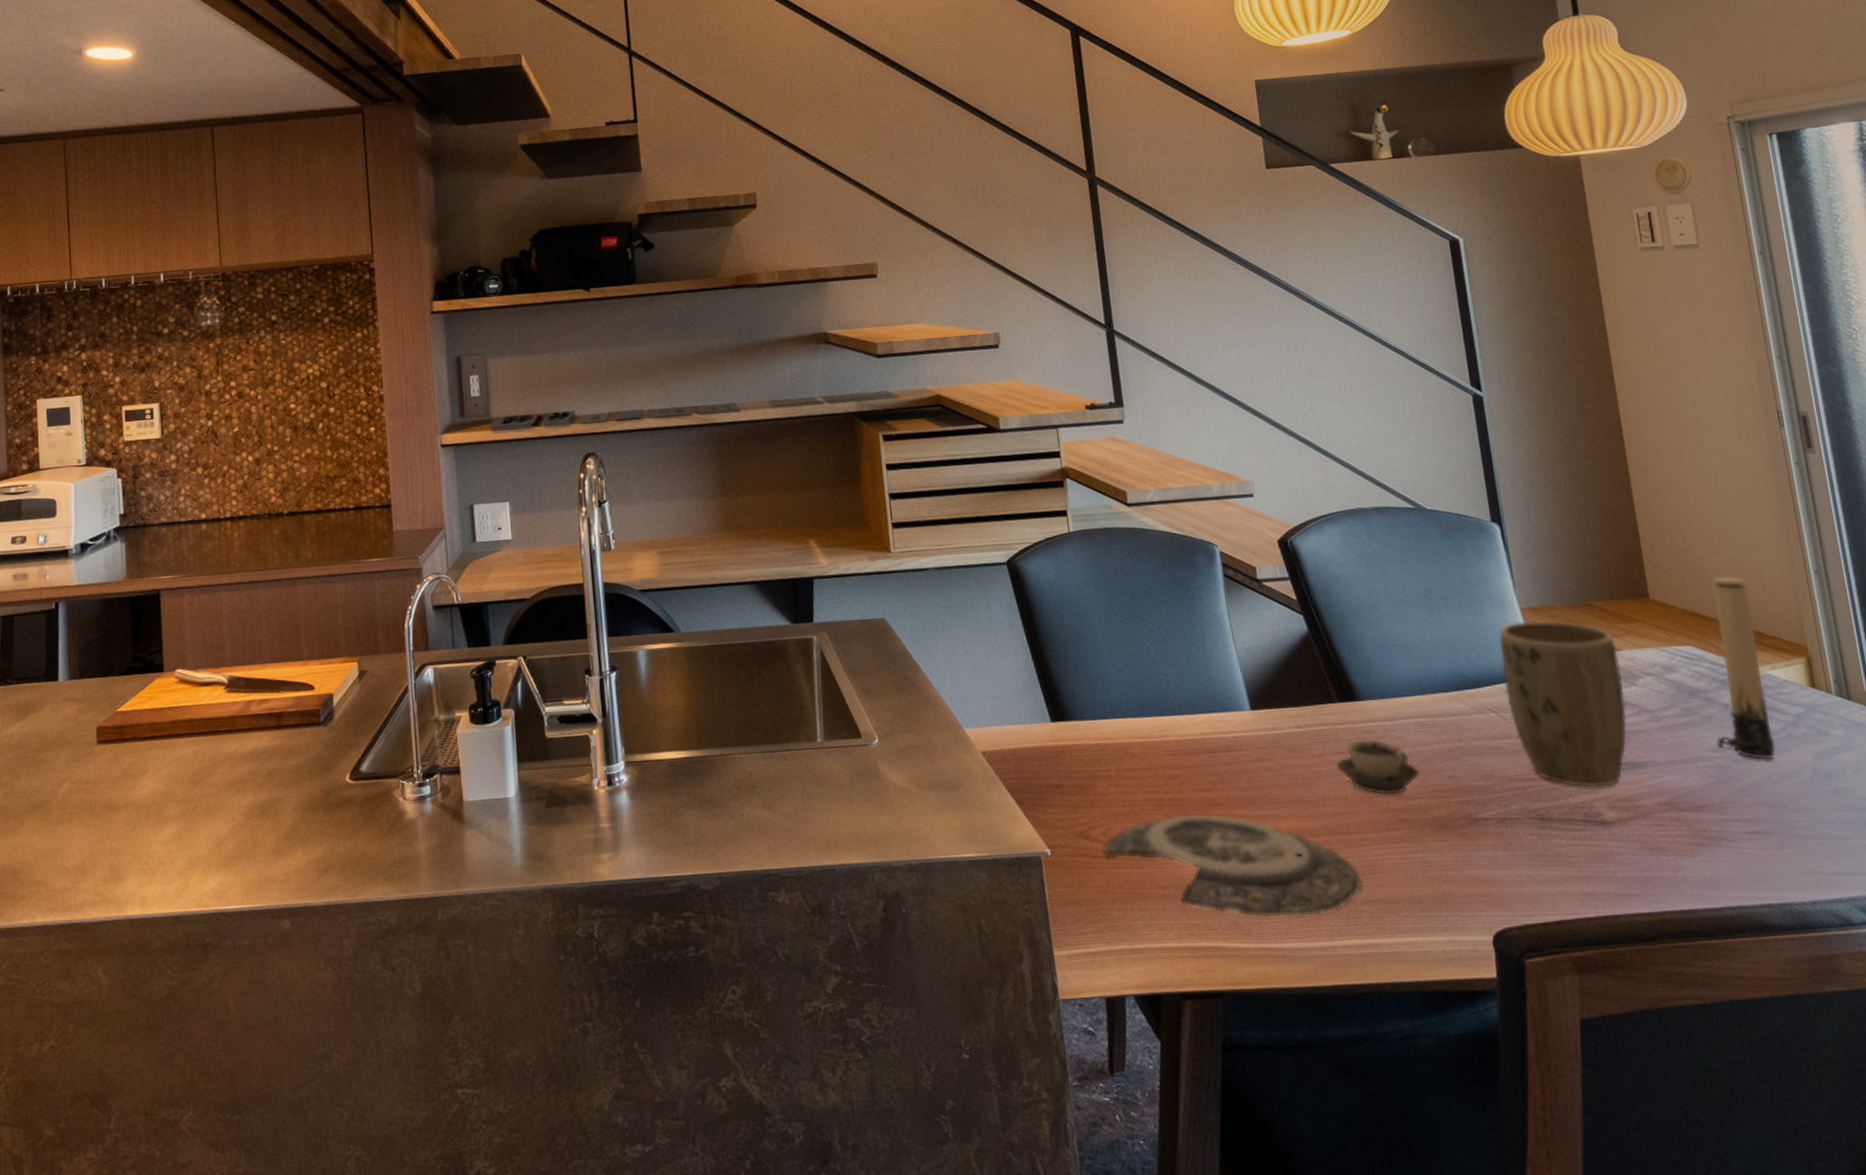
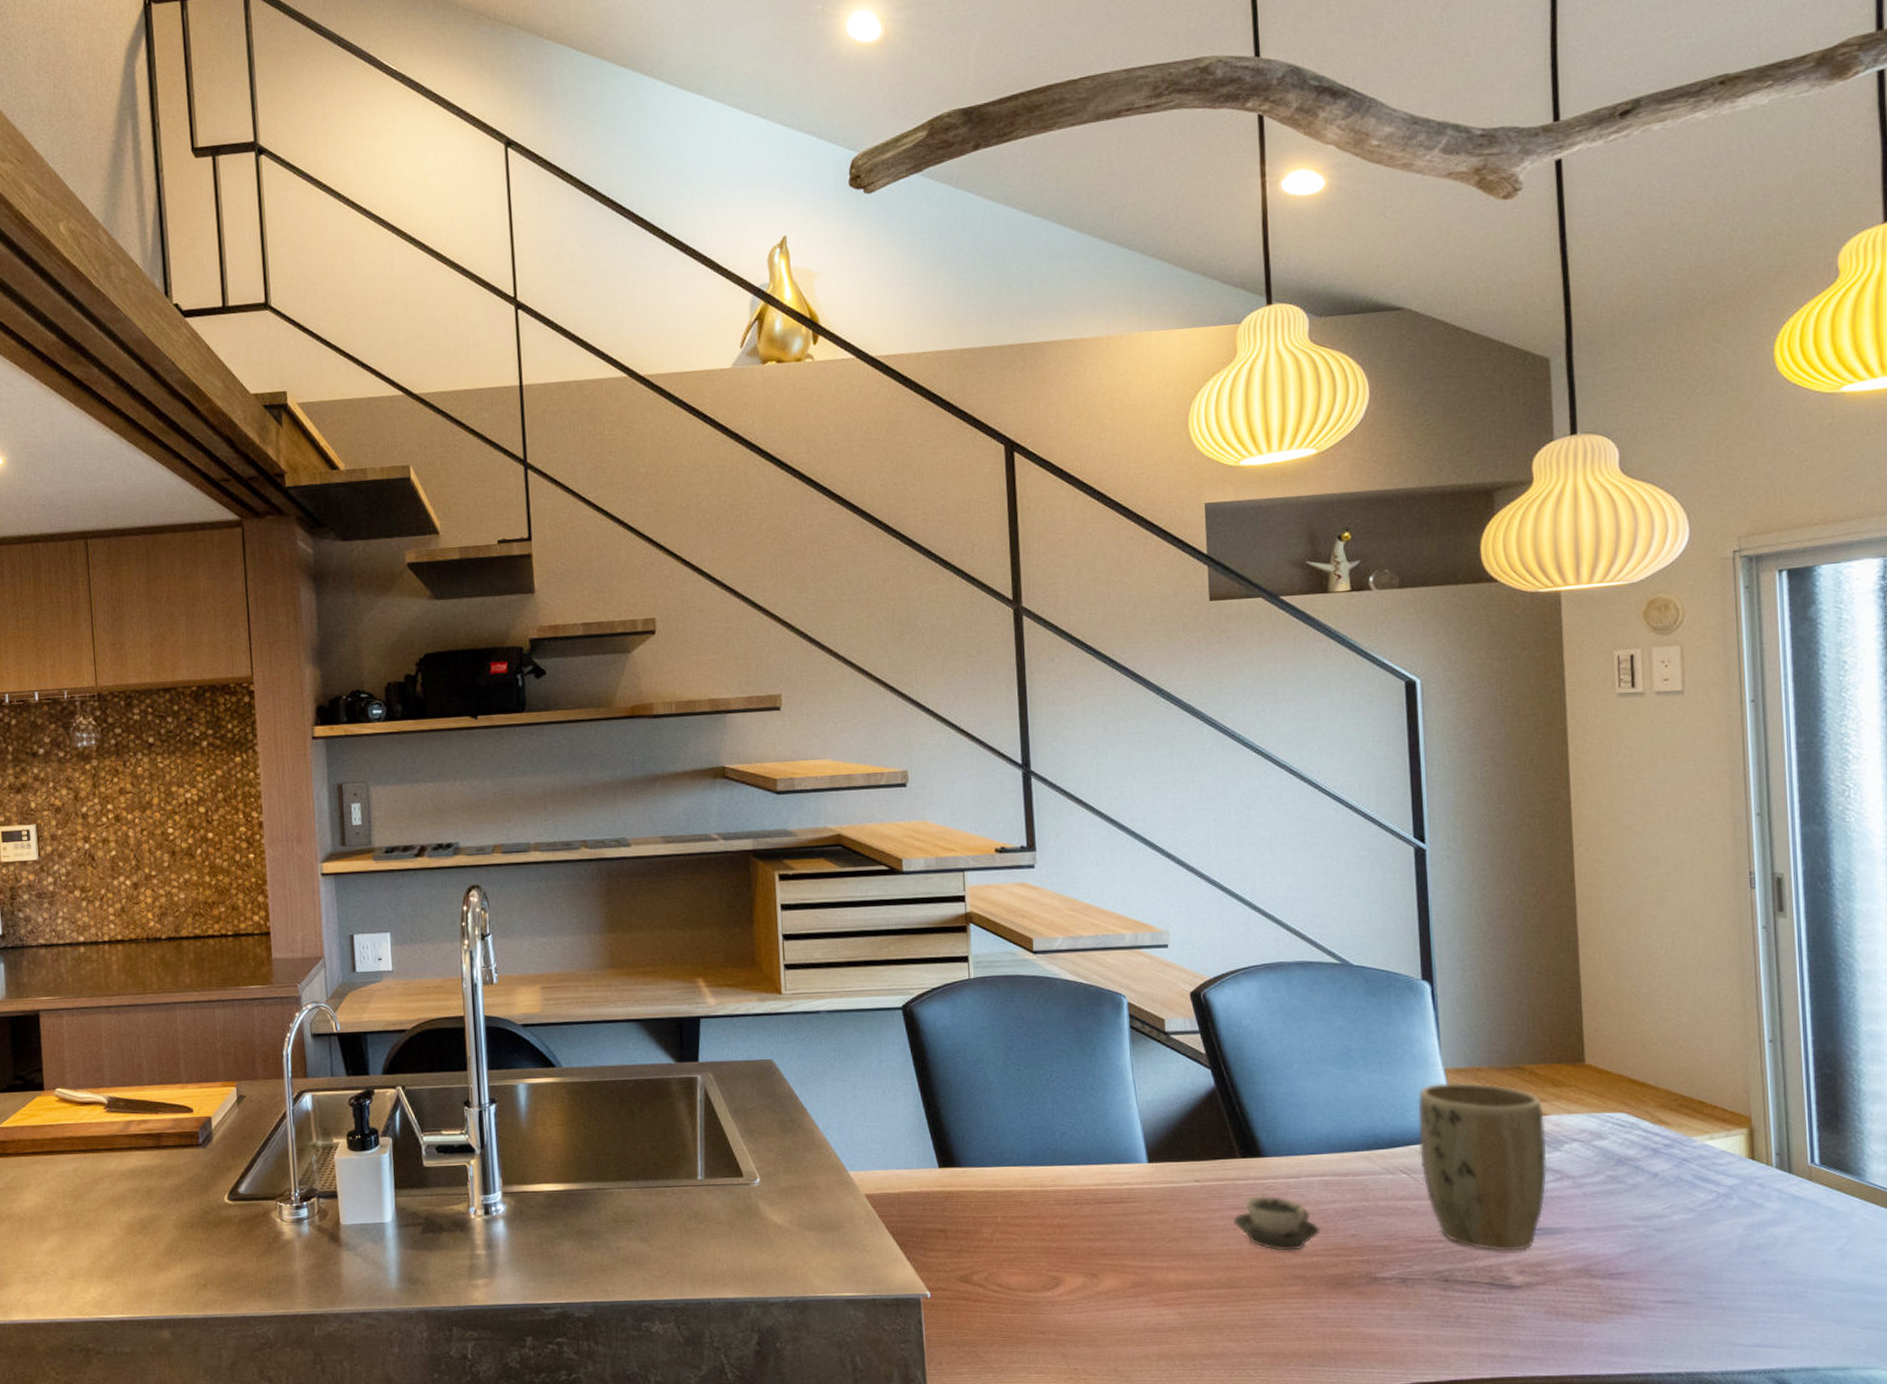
plate: present [1104,814,1362,917] -> none [986,1263,1250,1366]
candle: present [1712,576,1776,760] -> none [1641,1043,1704,1231]

